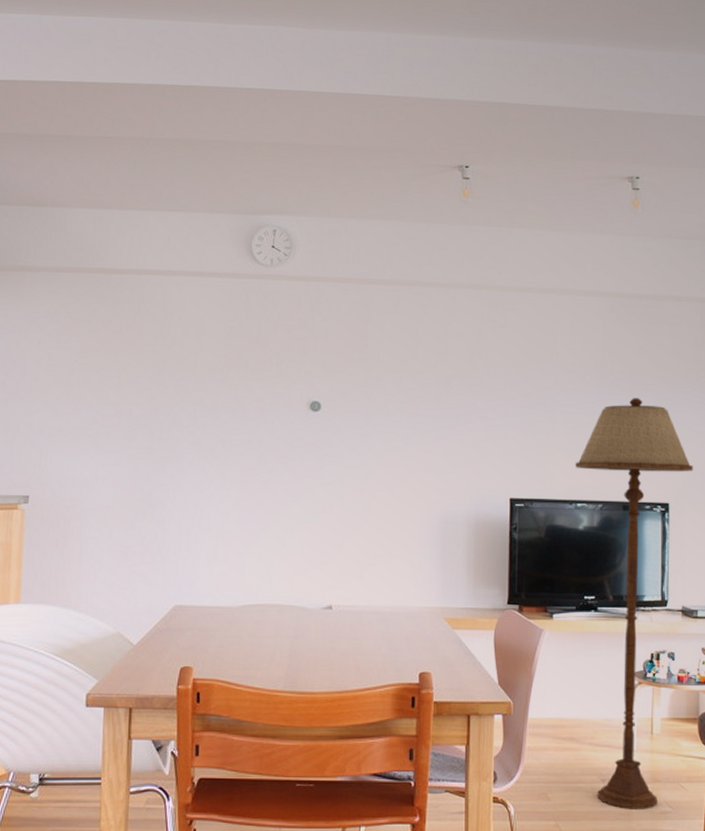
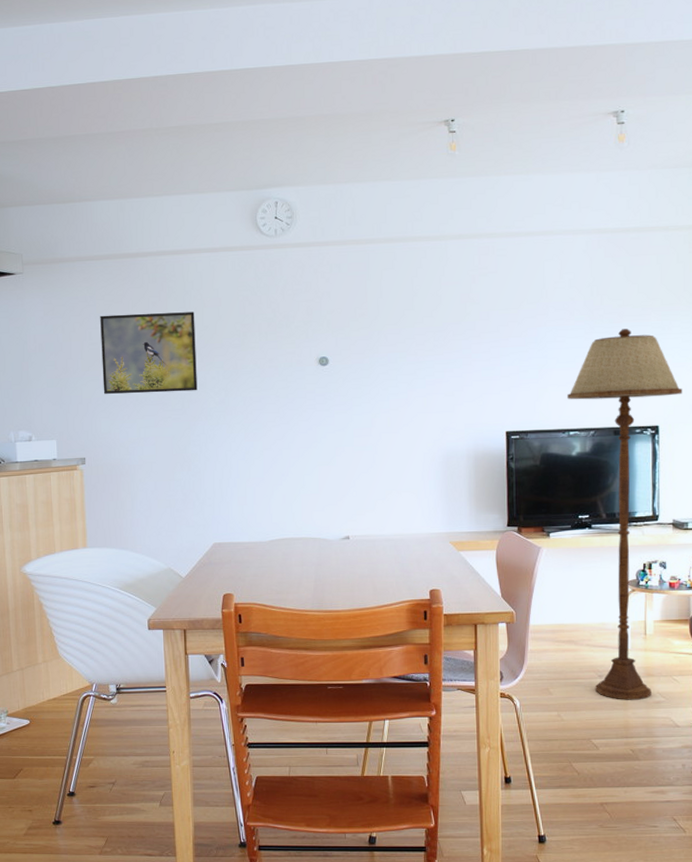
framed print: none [58,334,174,428] -> present [100,312,198,394]

